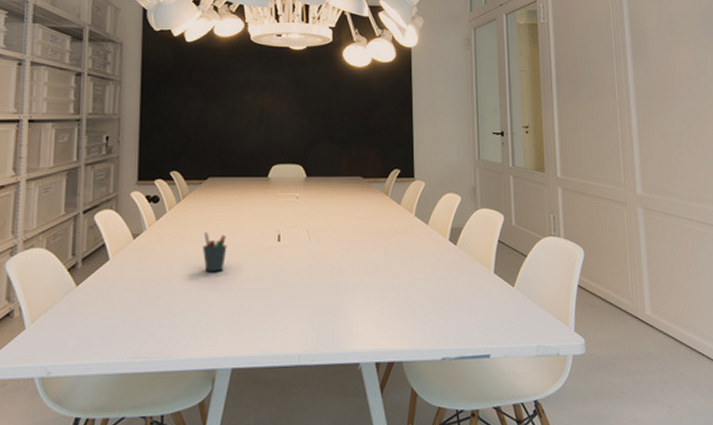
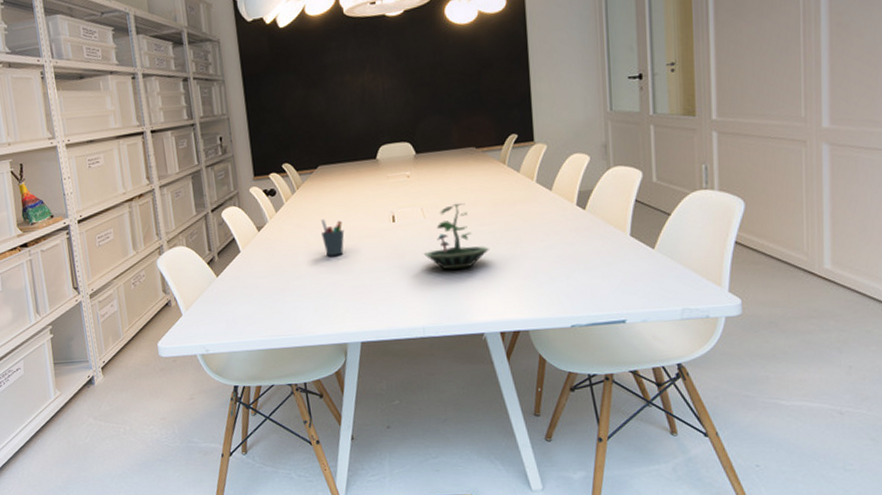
terrarium: none [305,228,370,294] -> present [423,203,490,270]

